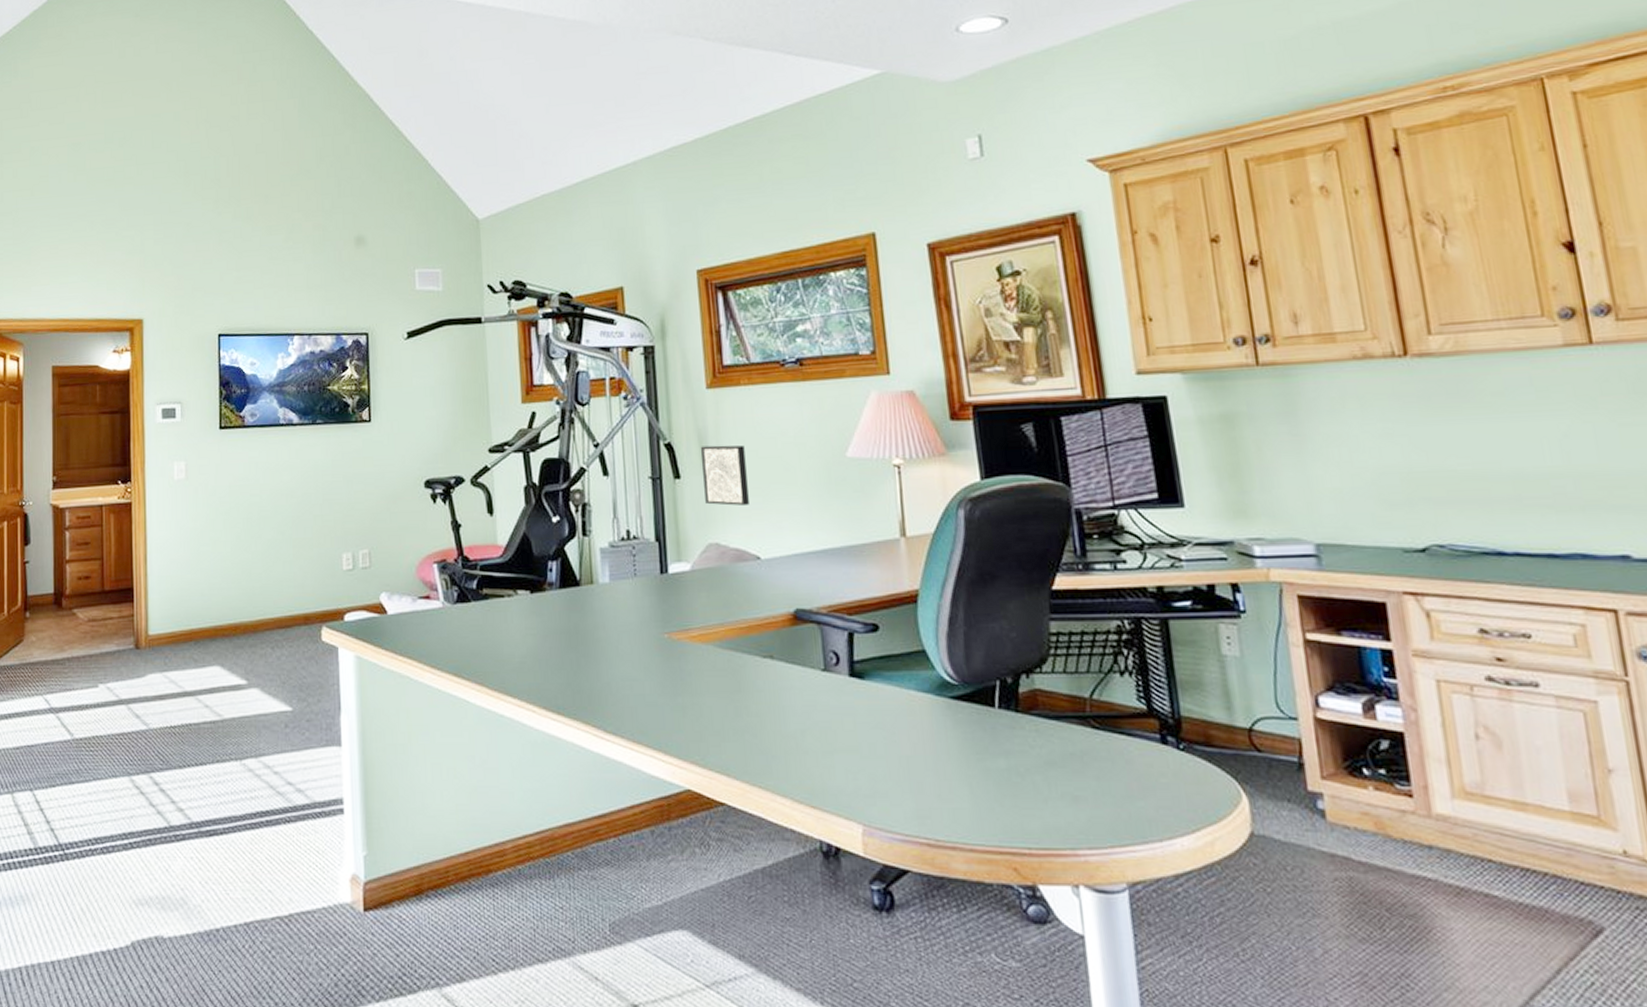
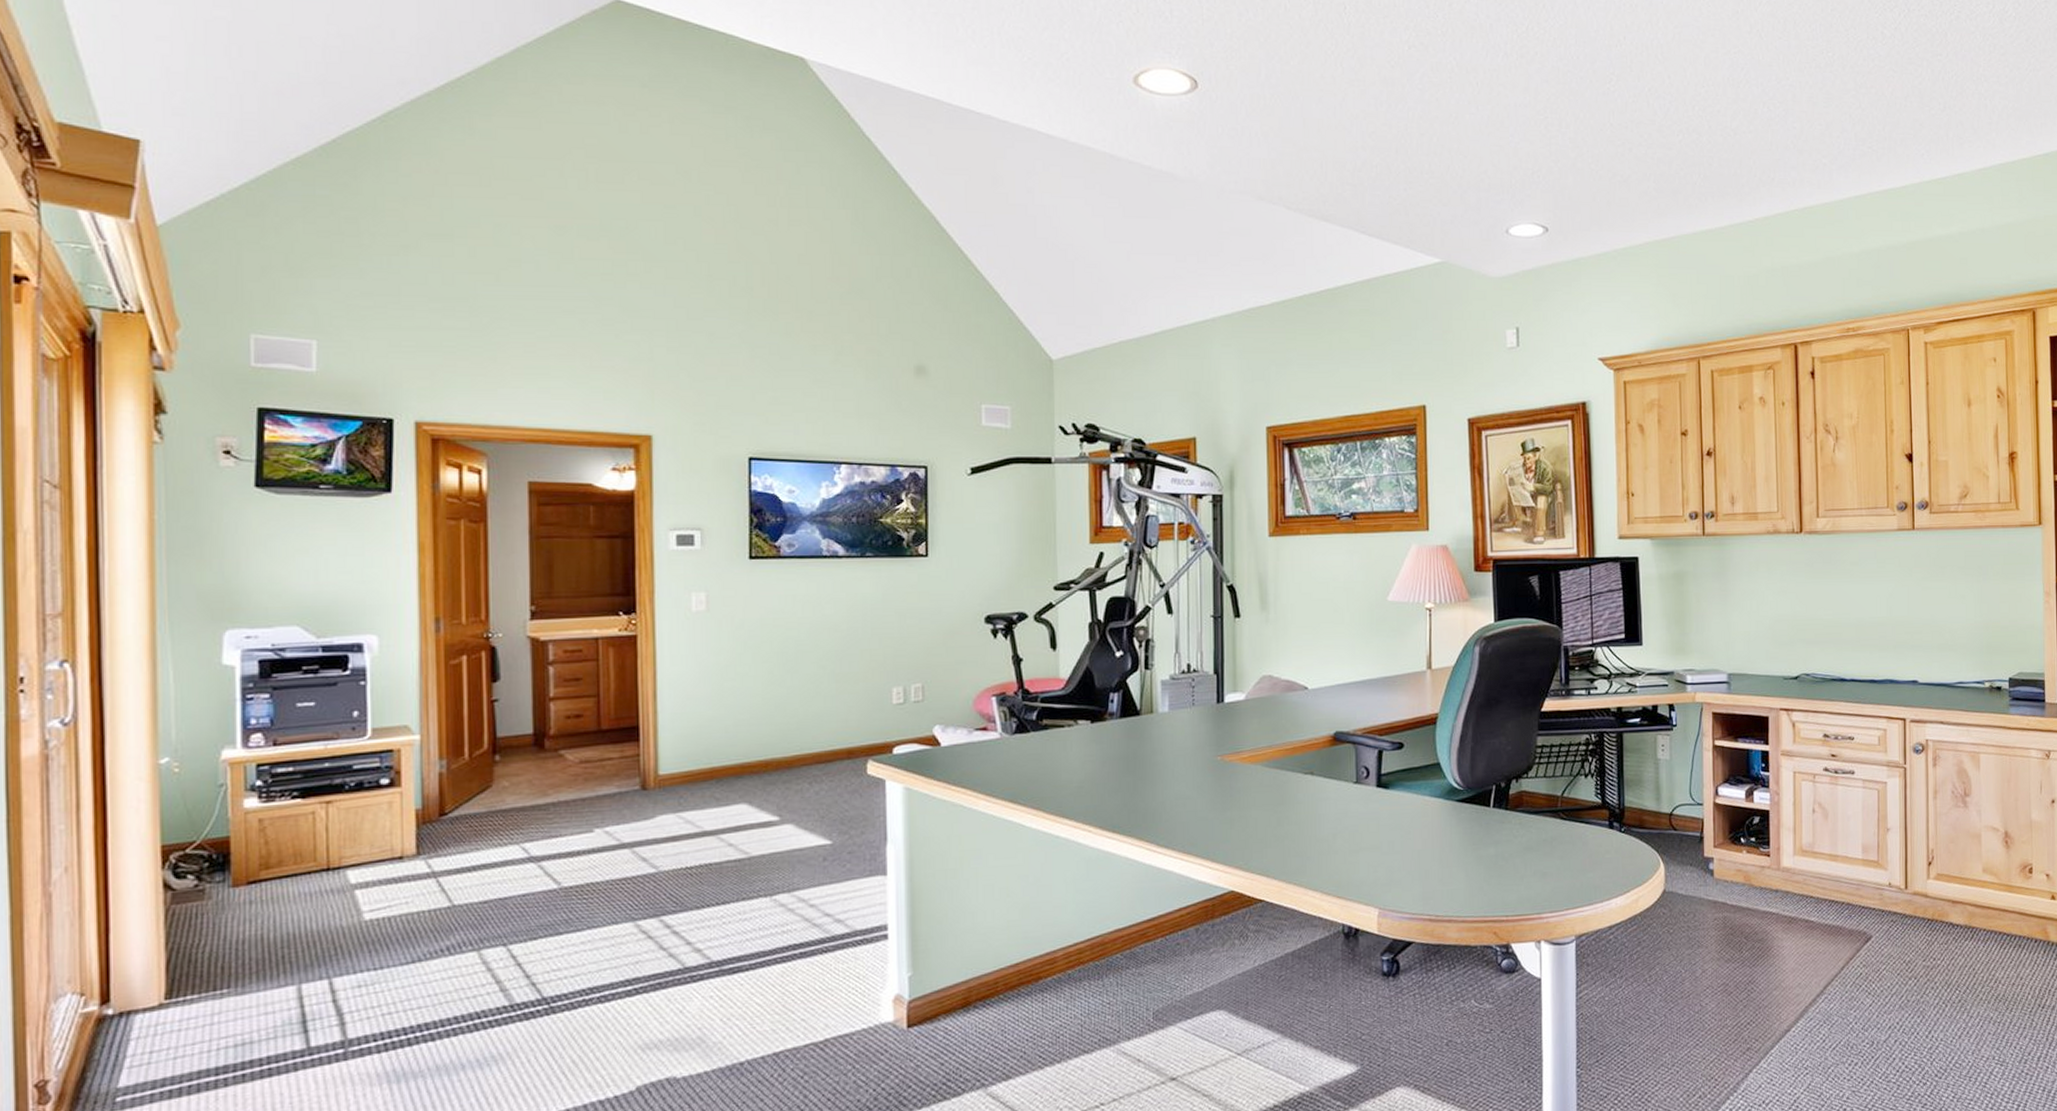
wall art: present [700,445,749,506] -> none [1260,588,1301,642]

